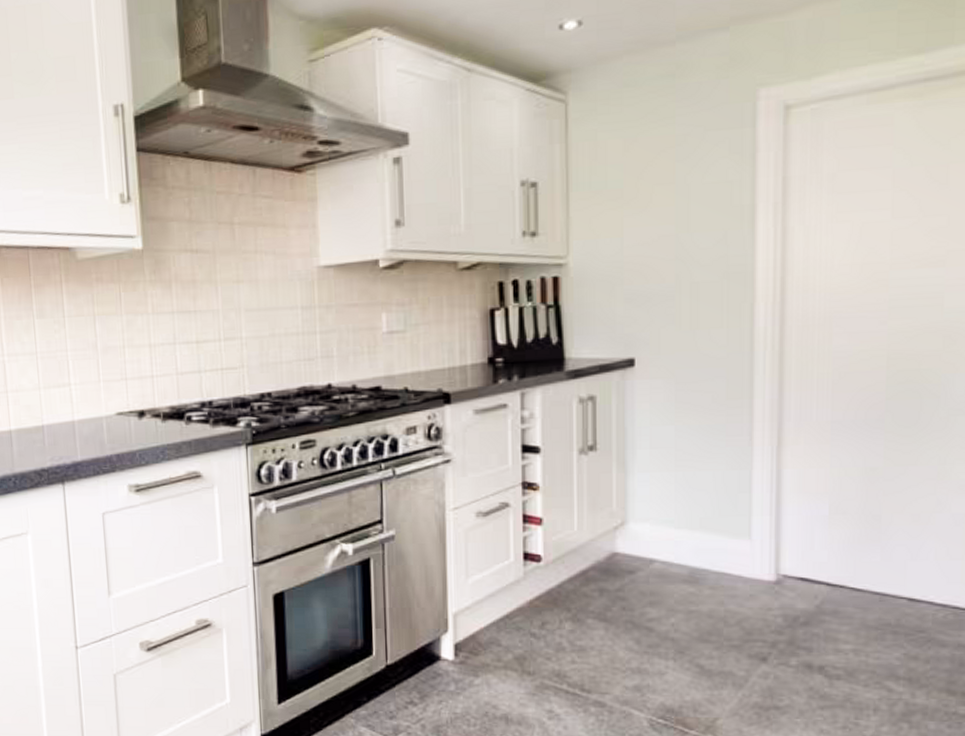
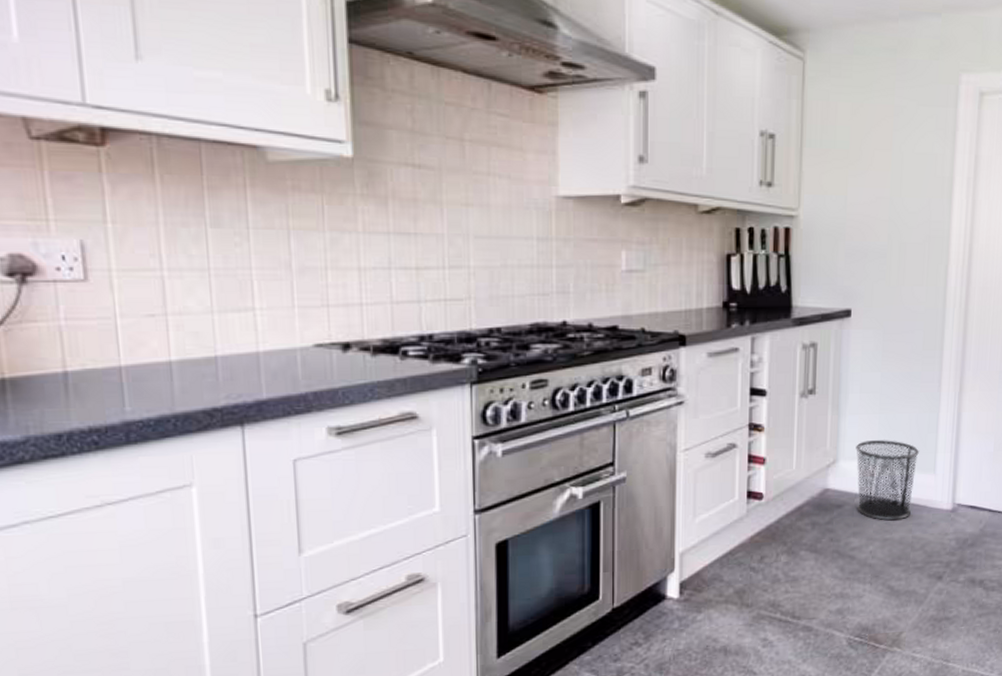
waste bin: none [648,500,728,591] -> present [856,440,919,521]

